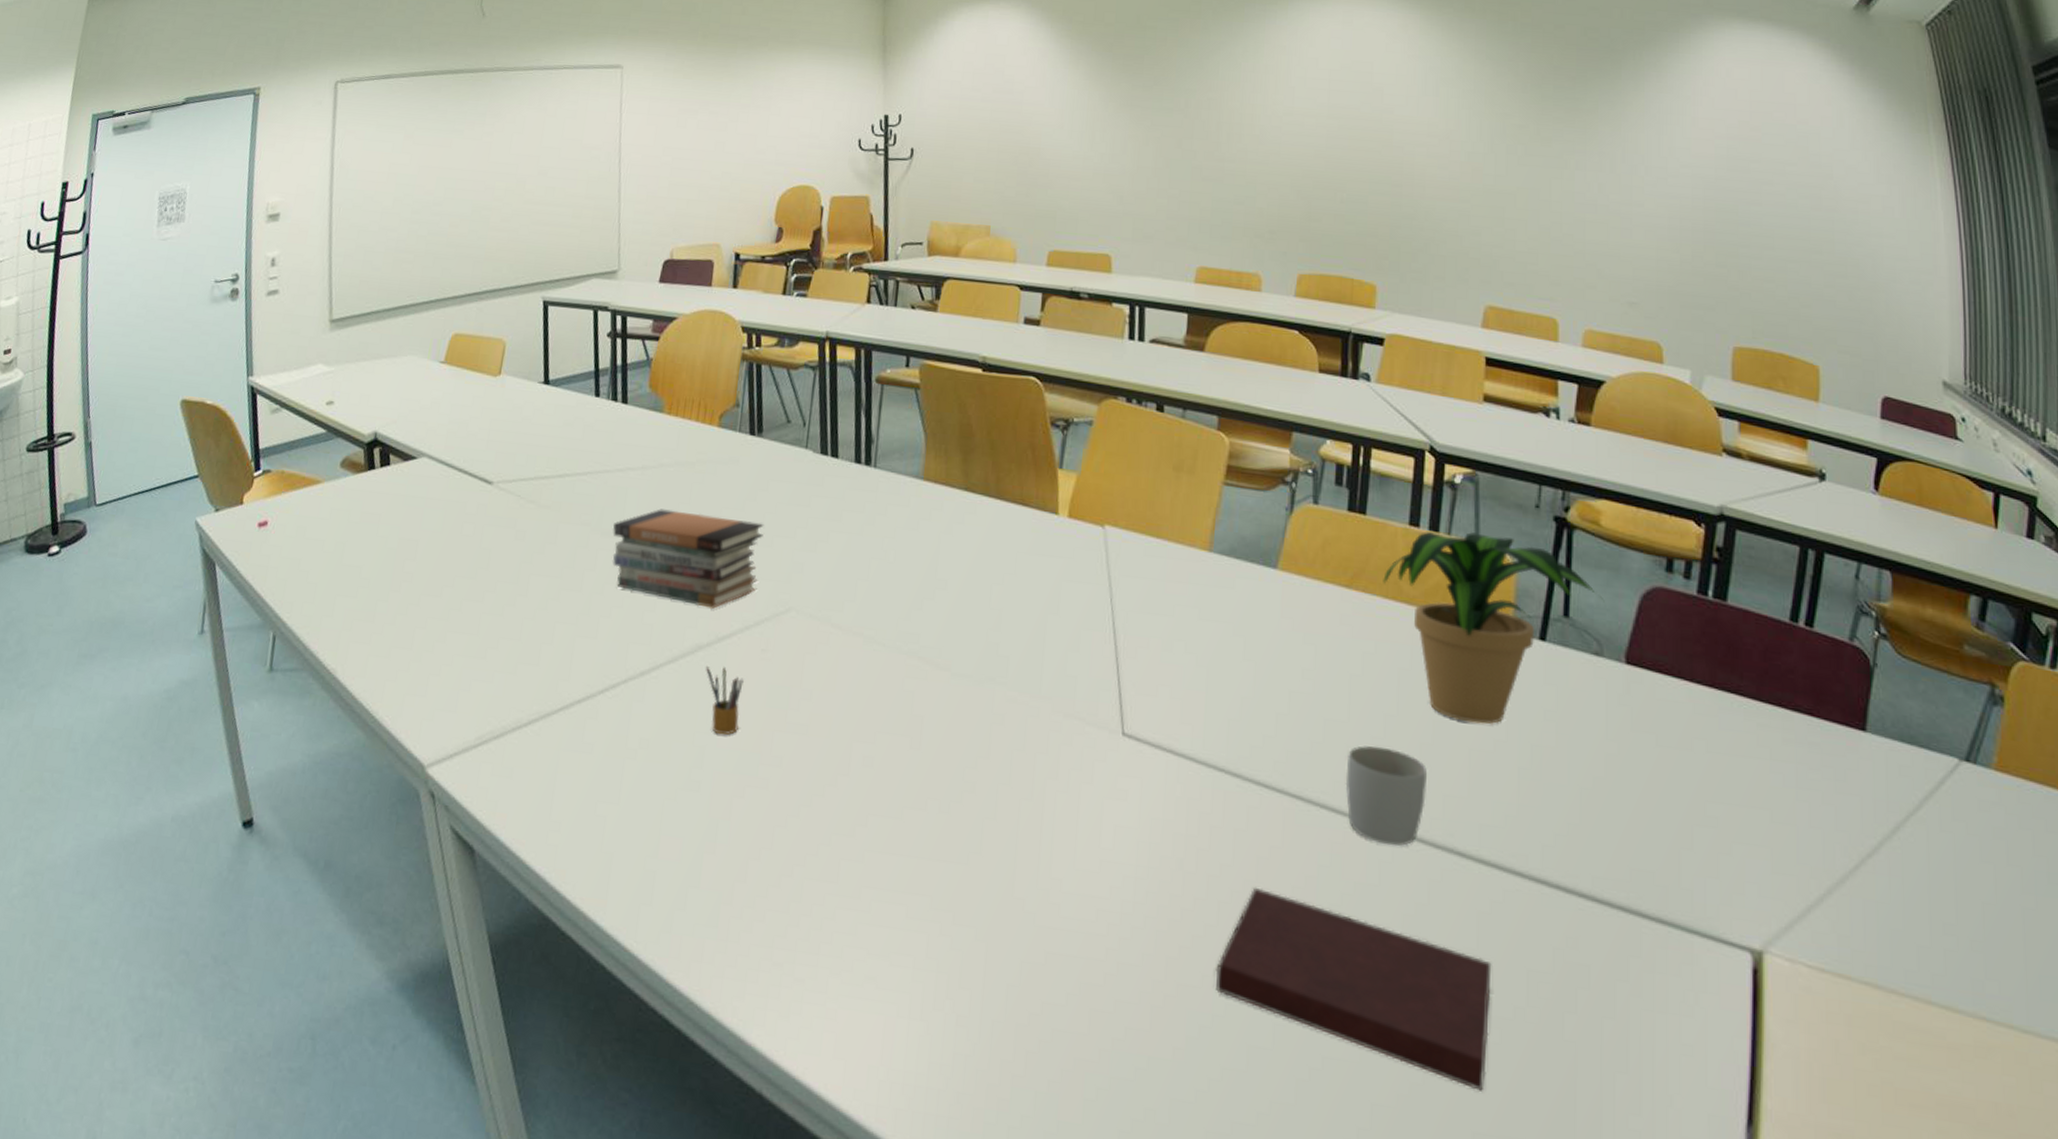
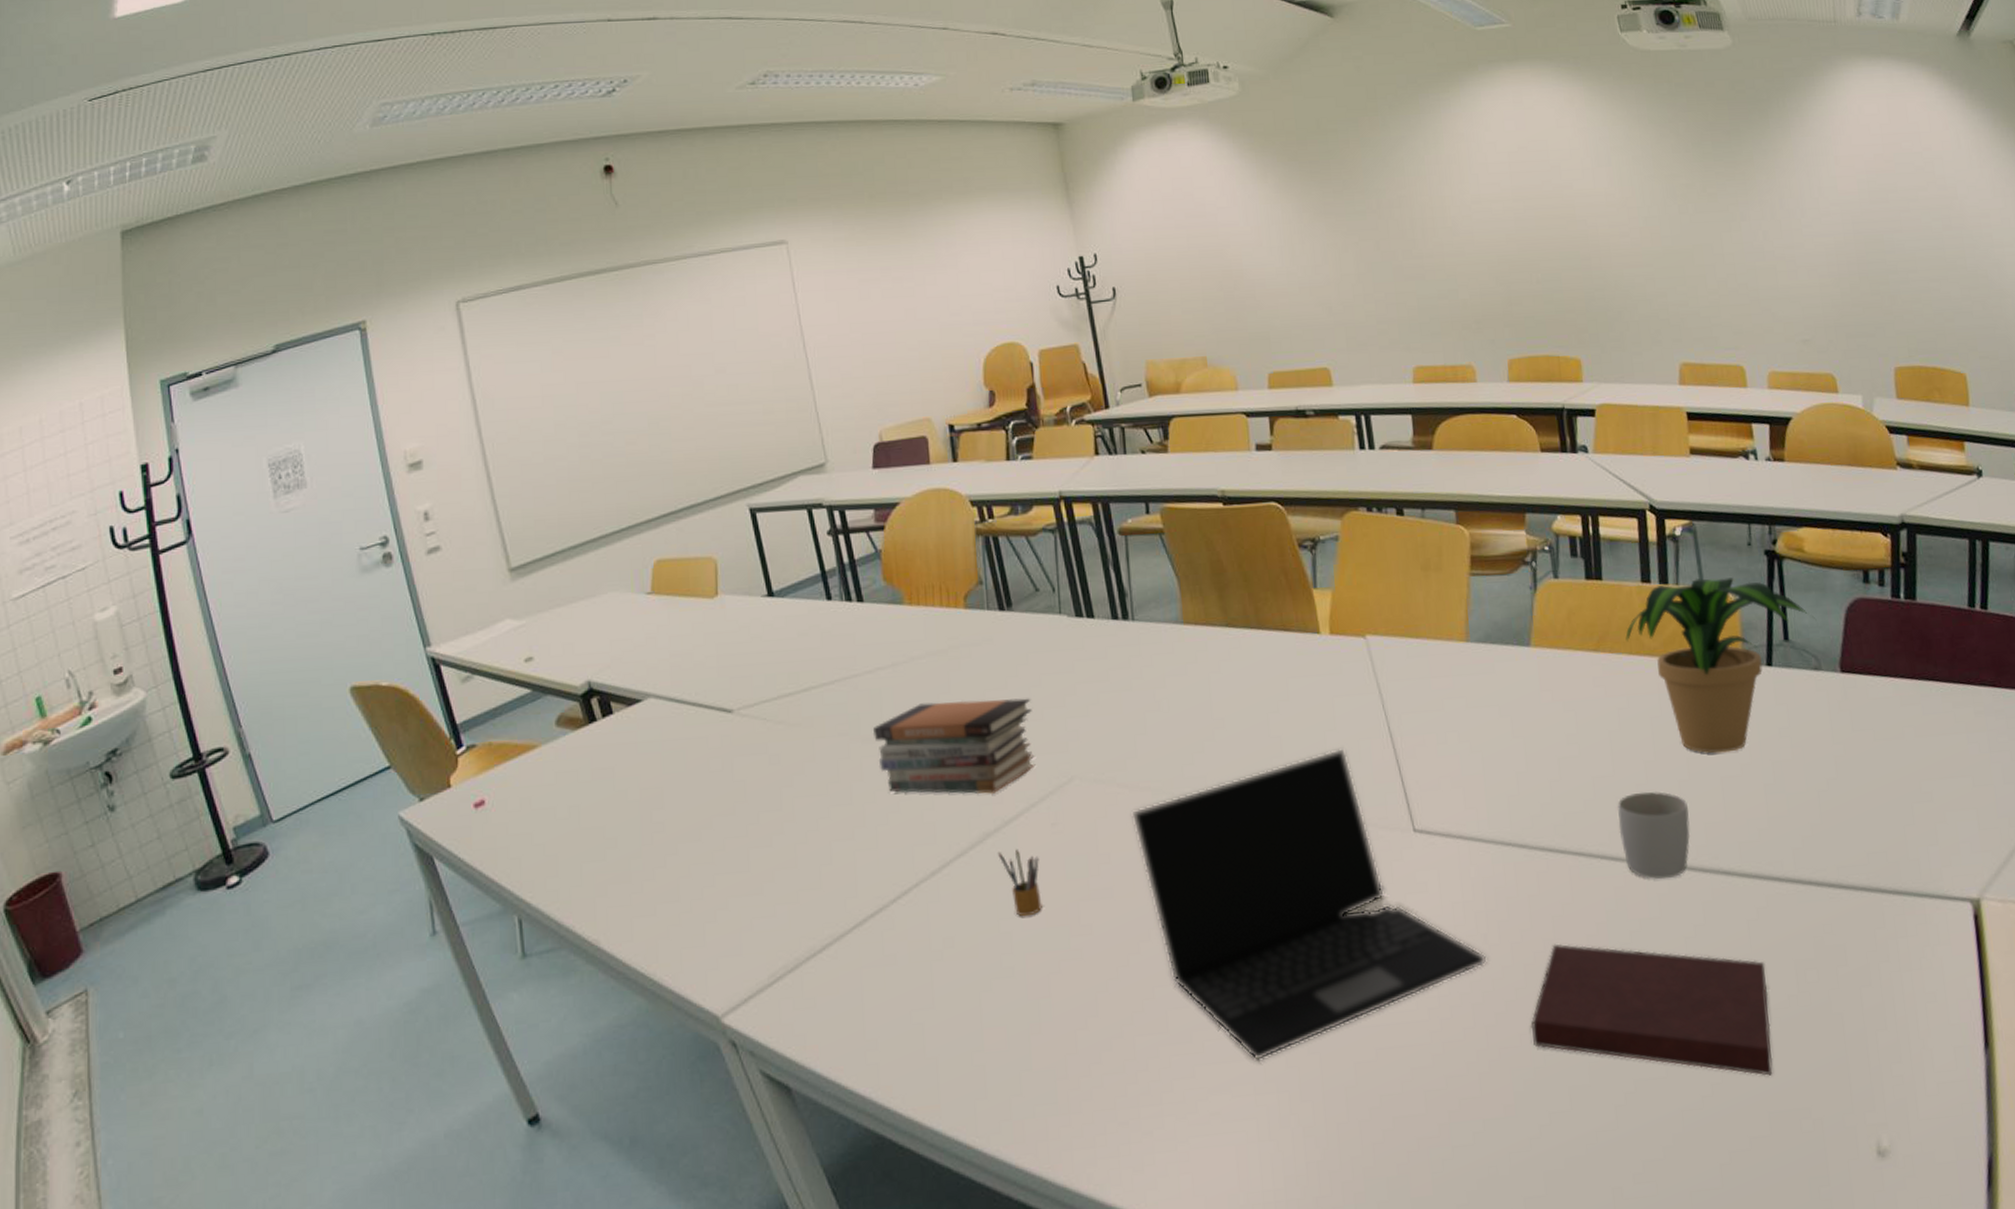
laptop: none [839,633,1179,936] -> present [1132,747,1487,1062]

